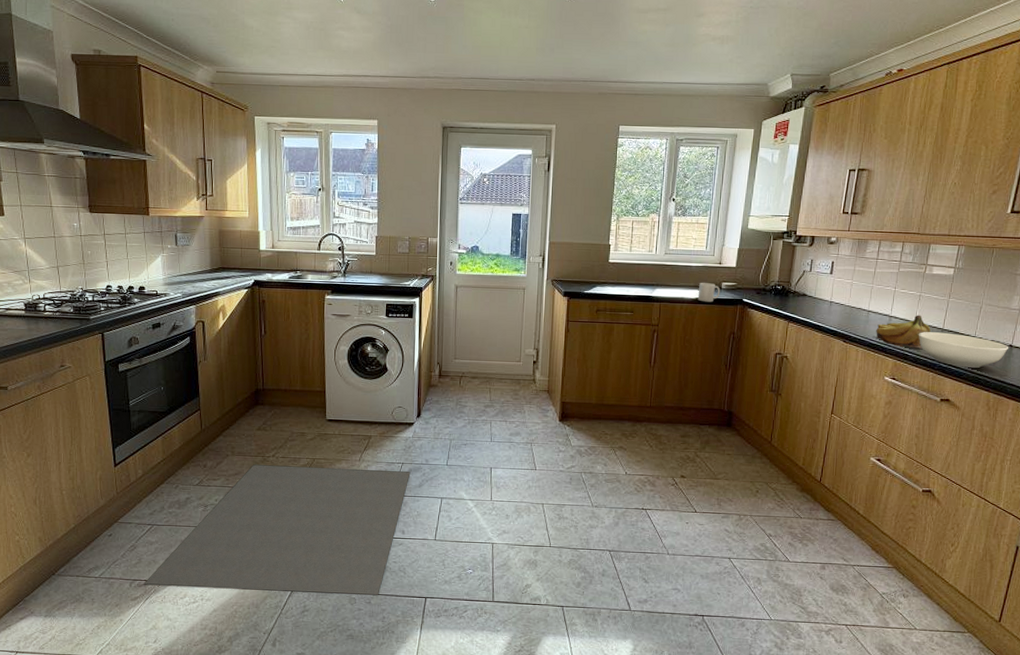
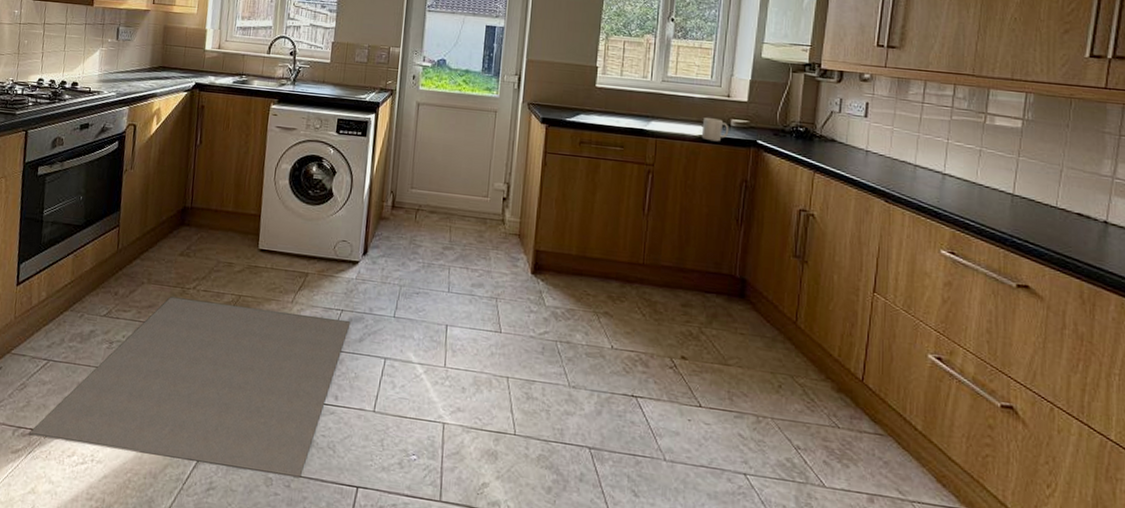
fruit: present [873,315,931,349] -> none [923,174,997,218]
bowl: present [918,332,1009,368] -> none [981,196,1104,248]

